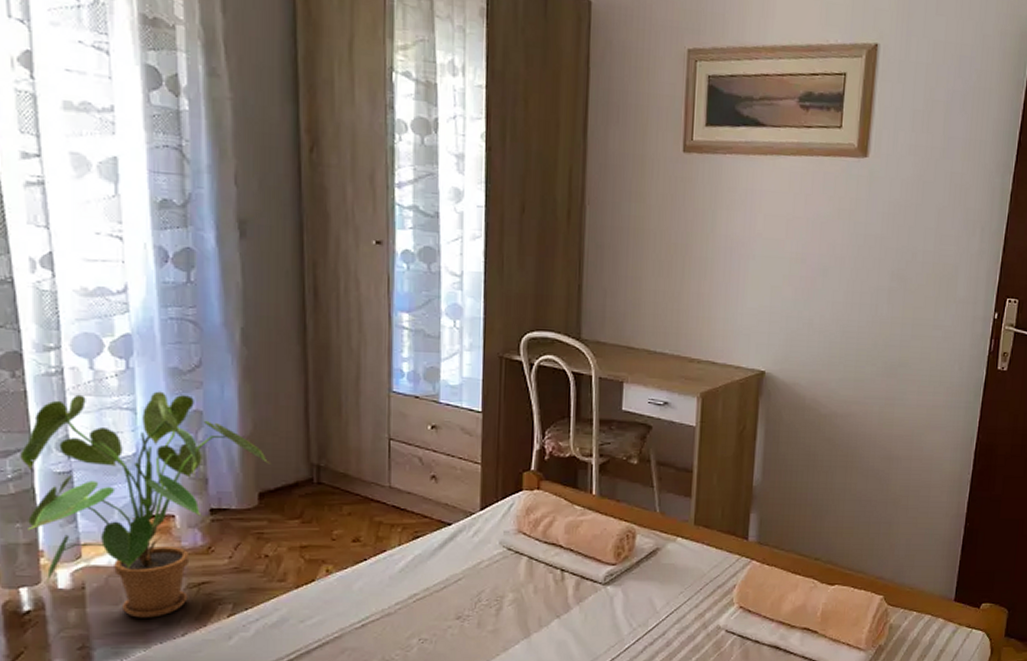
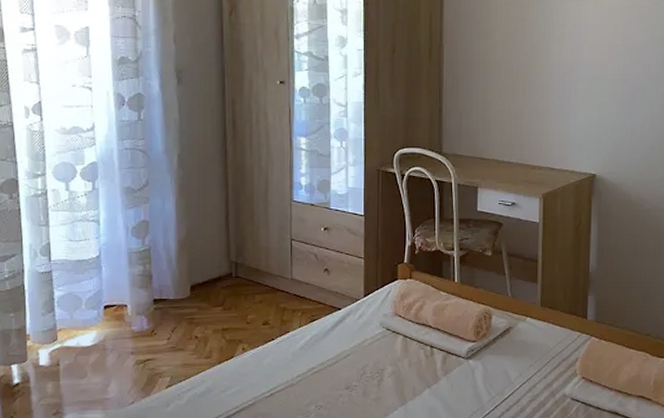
house plant: present [20,391,272,618] -> none [14,206,200,389]

